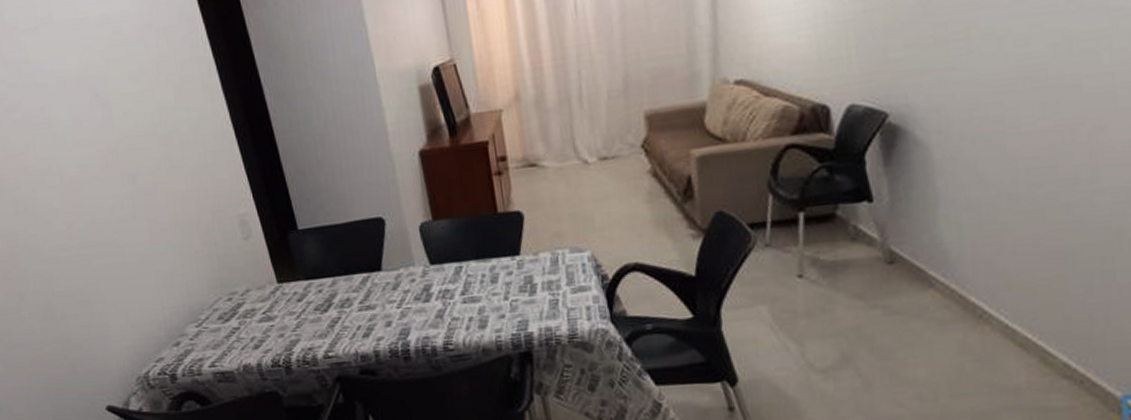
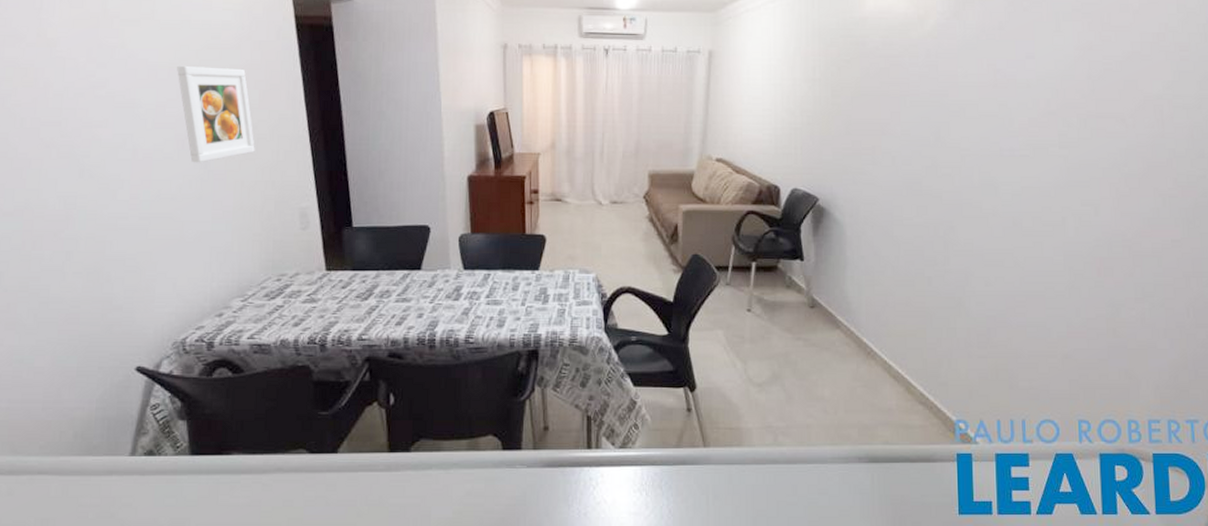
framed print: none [85,64,181,180] -> present [177,65,255,163]

